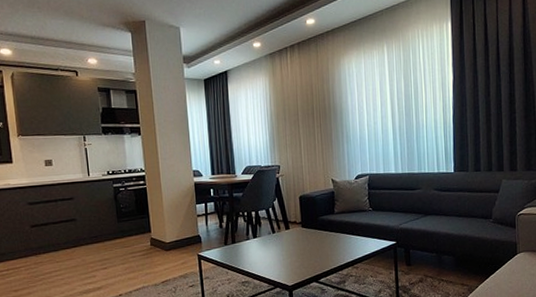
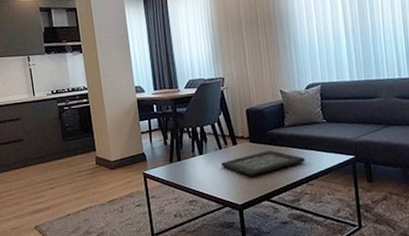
decorative tray: none [273,234,352,259] -> present [220,149,305,177]

